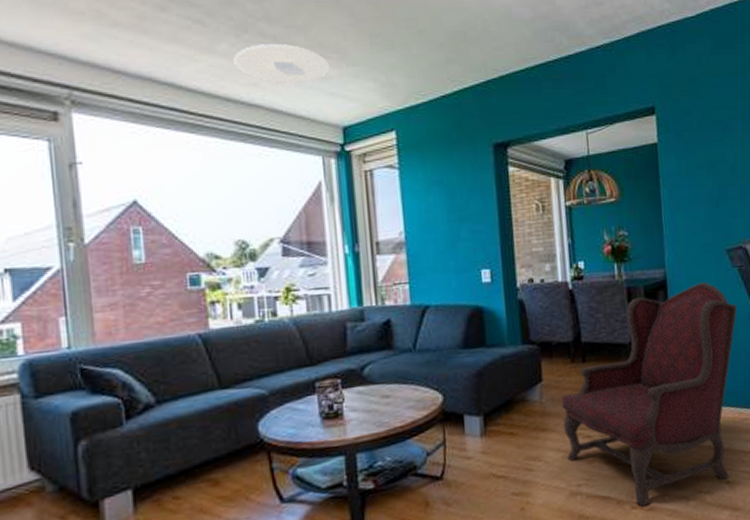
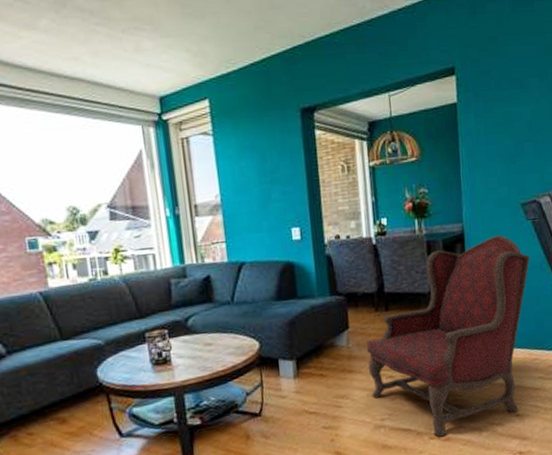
ceiling light: present [233,44,330,85] -> none [54,18,145,58]

